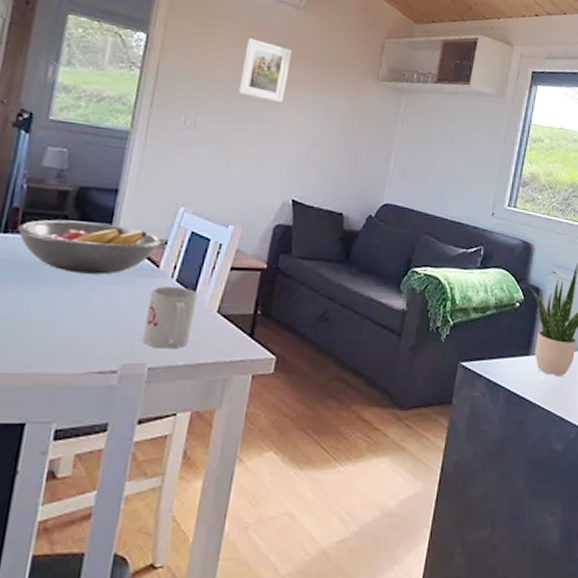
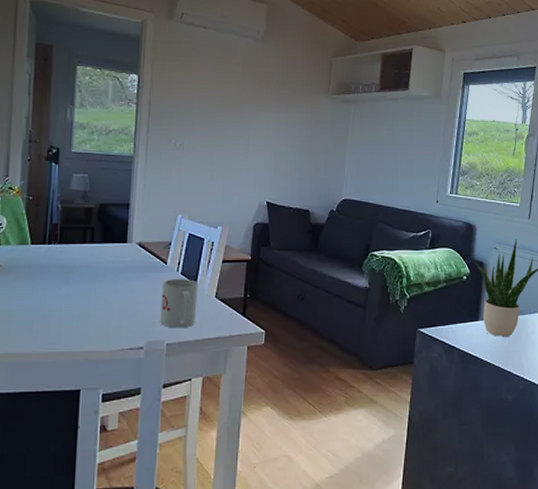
fruit bowl: present [17,219,161,275] -> none [58,231,166,272]
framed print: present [238,38,292,103] -> none [215,69,255,121]

